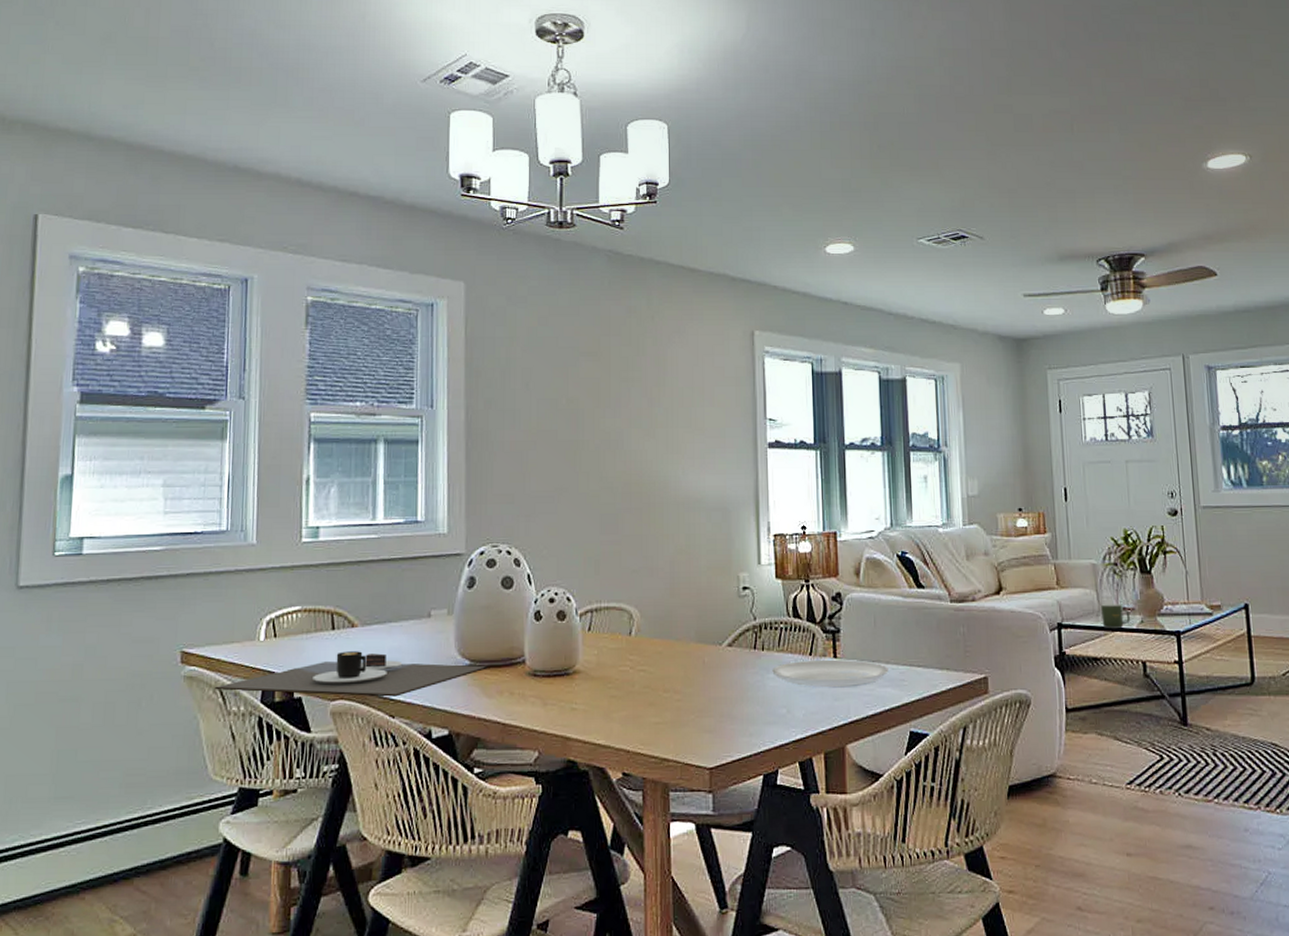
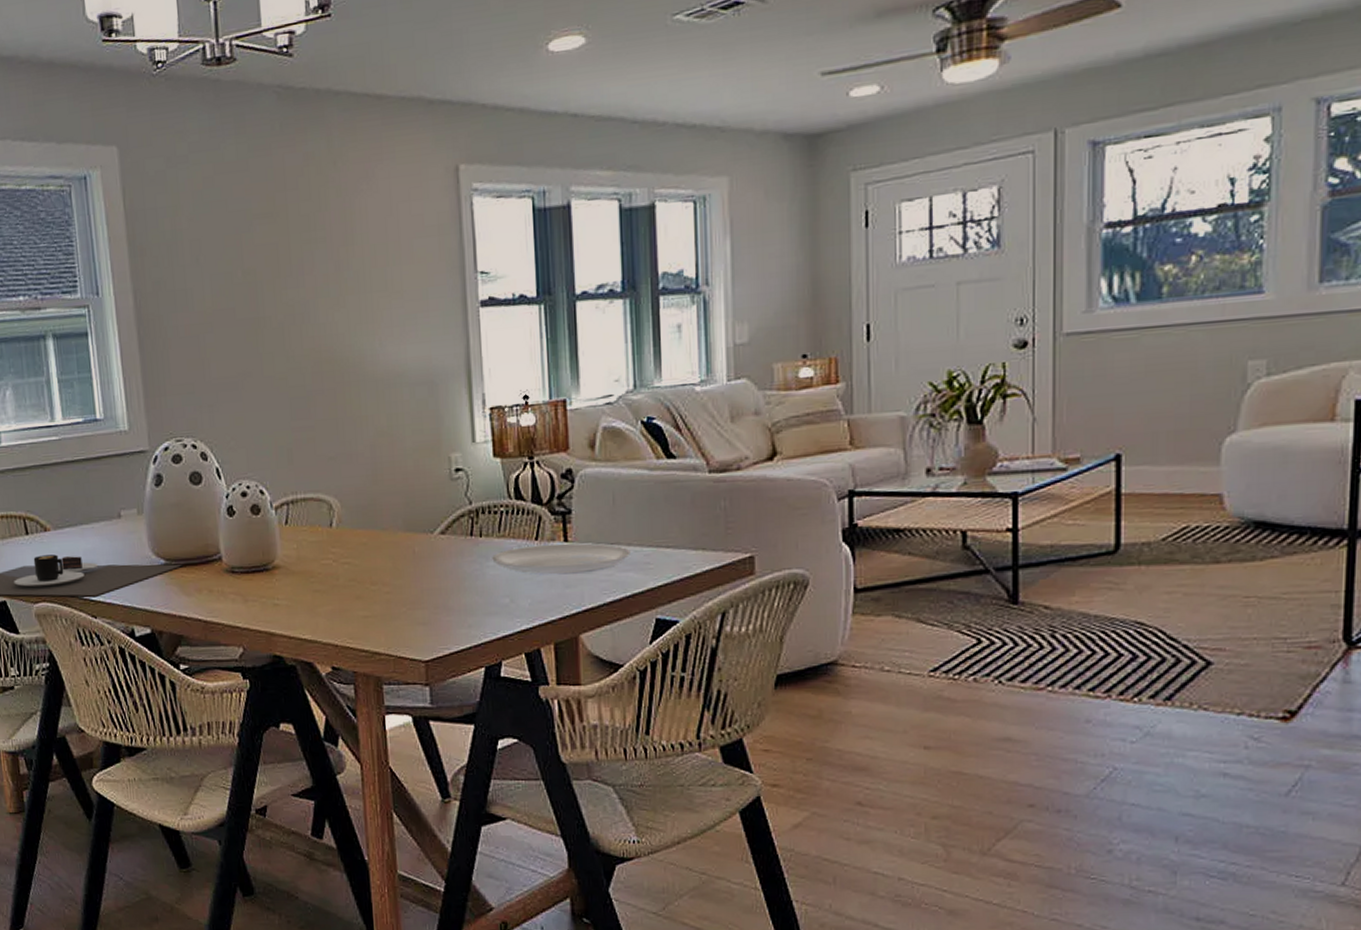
mug: present [1100,604,1130,629] -> none [907,463,948,494]

